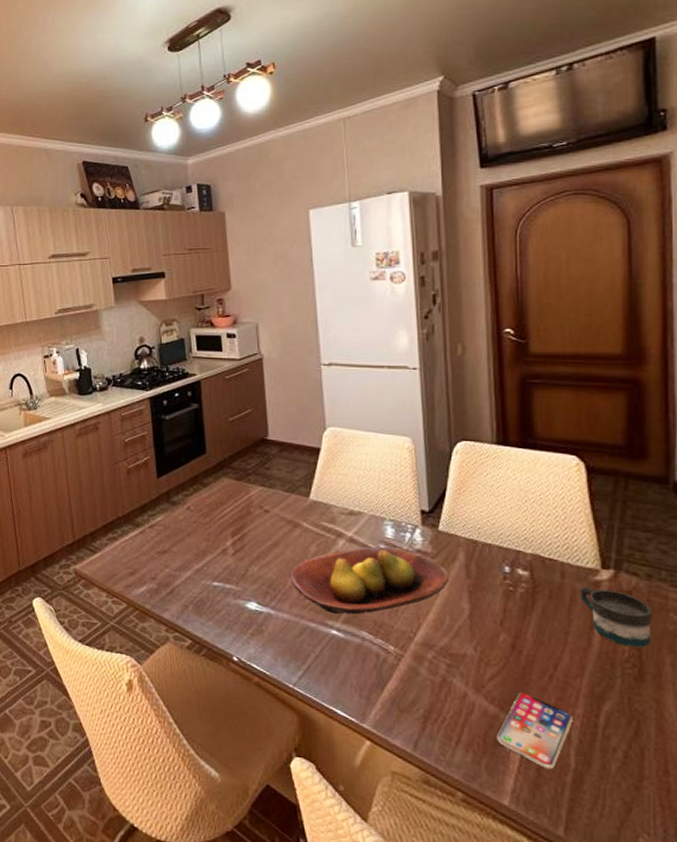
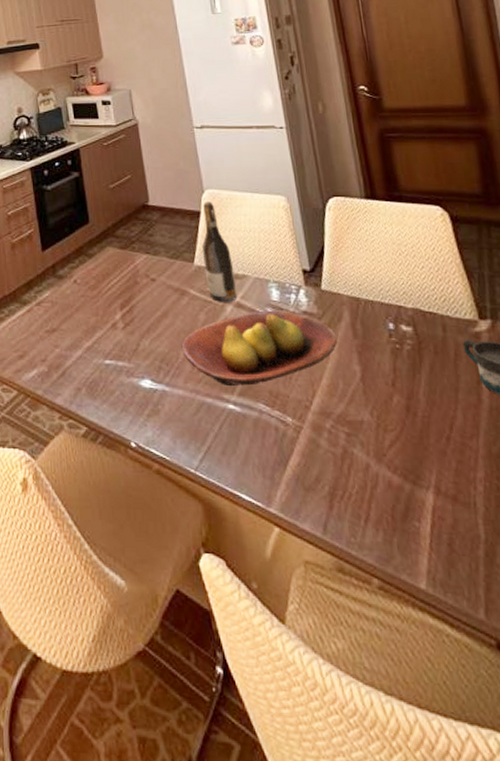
wine bottle: none [318,439,351,537] -> present [202,202,237,303]
smartphone: present [497,692,573,770] -> none [404,459,476,544]

